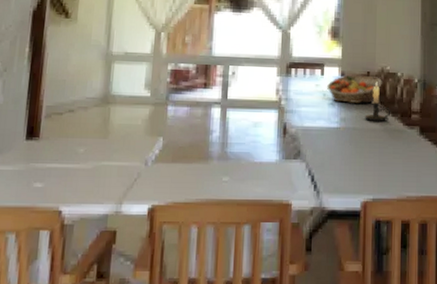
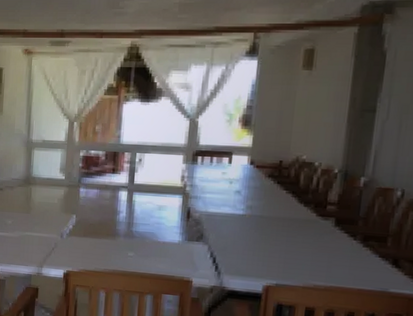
fruit basket: present [327,75,382,104] -> none [234,164,296,193]
candle holder: present [365,80,391,122] -> none [273,170,304,211]

